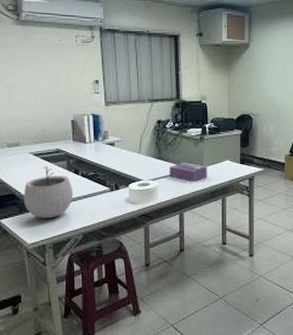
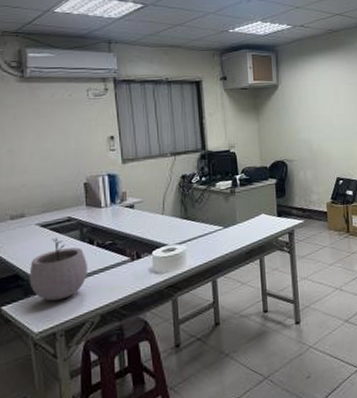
tissue box: present [169,161,207,182] -> none [198,220,241,242]

